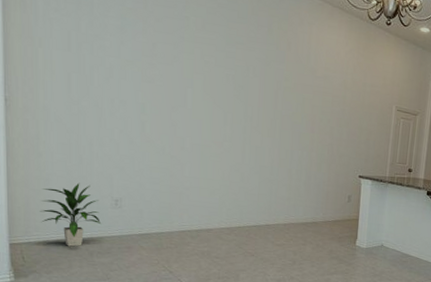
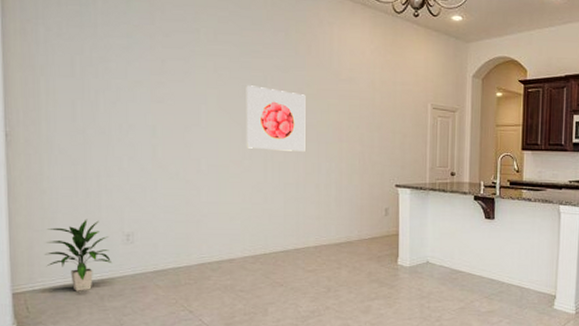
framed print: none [228,74,284,139] -> present [247,85,306,152]

